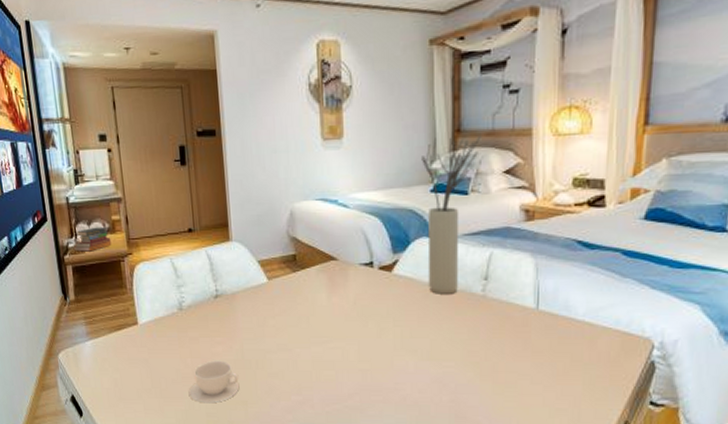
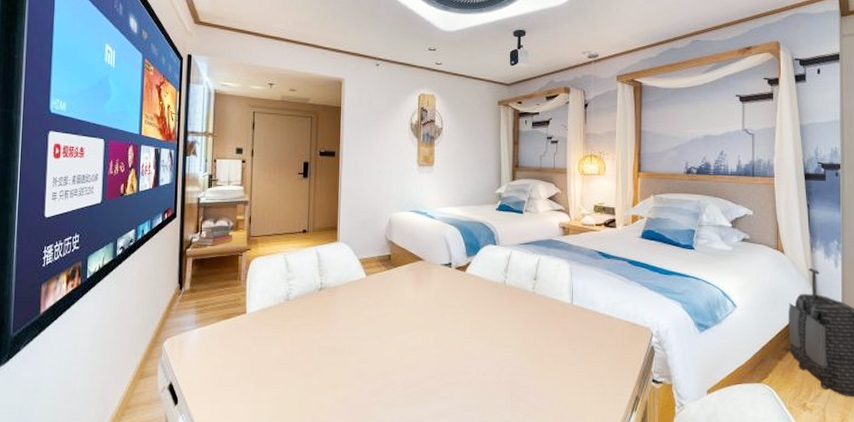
teacup: present [188,360,240,404] -> none [285,347,333,389]
vase: present [422,137,482,294] -> none [490,170,533,291]

